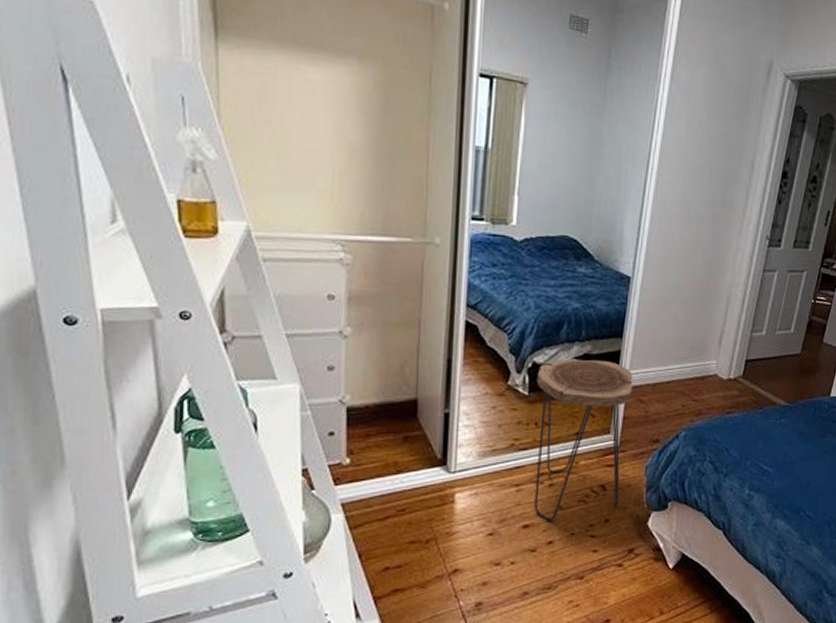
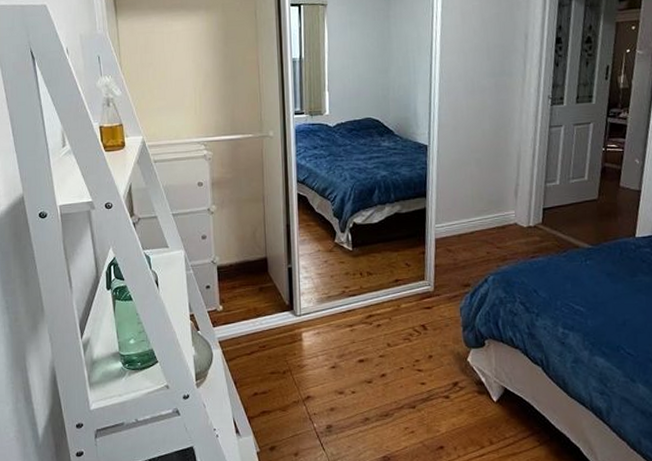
side table: present [534,358,633,521] -> none [357,217,440,356]

